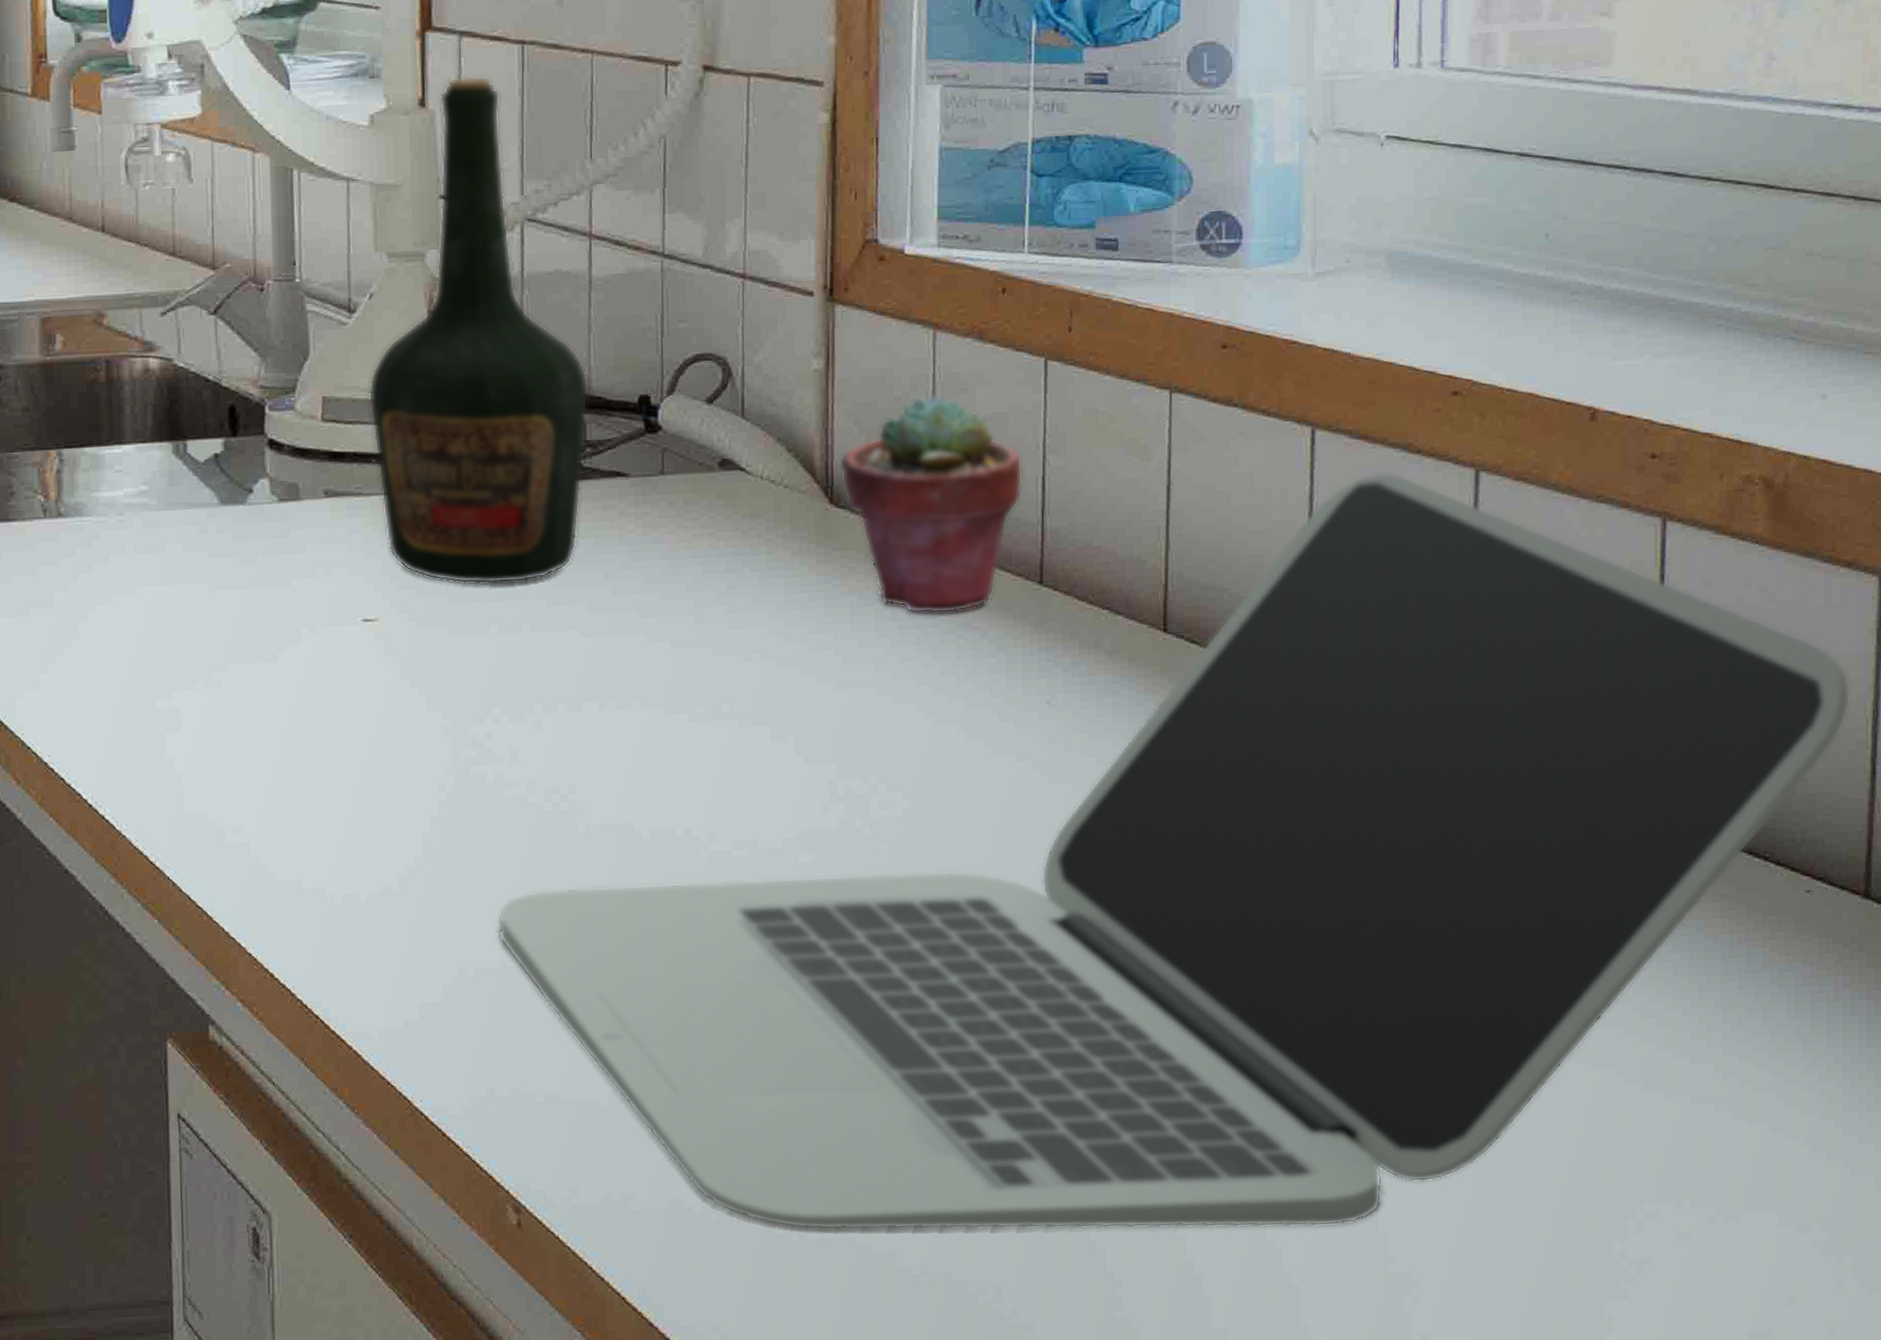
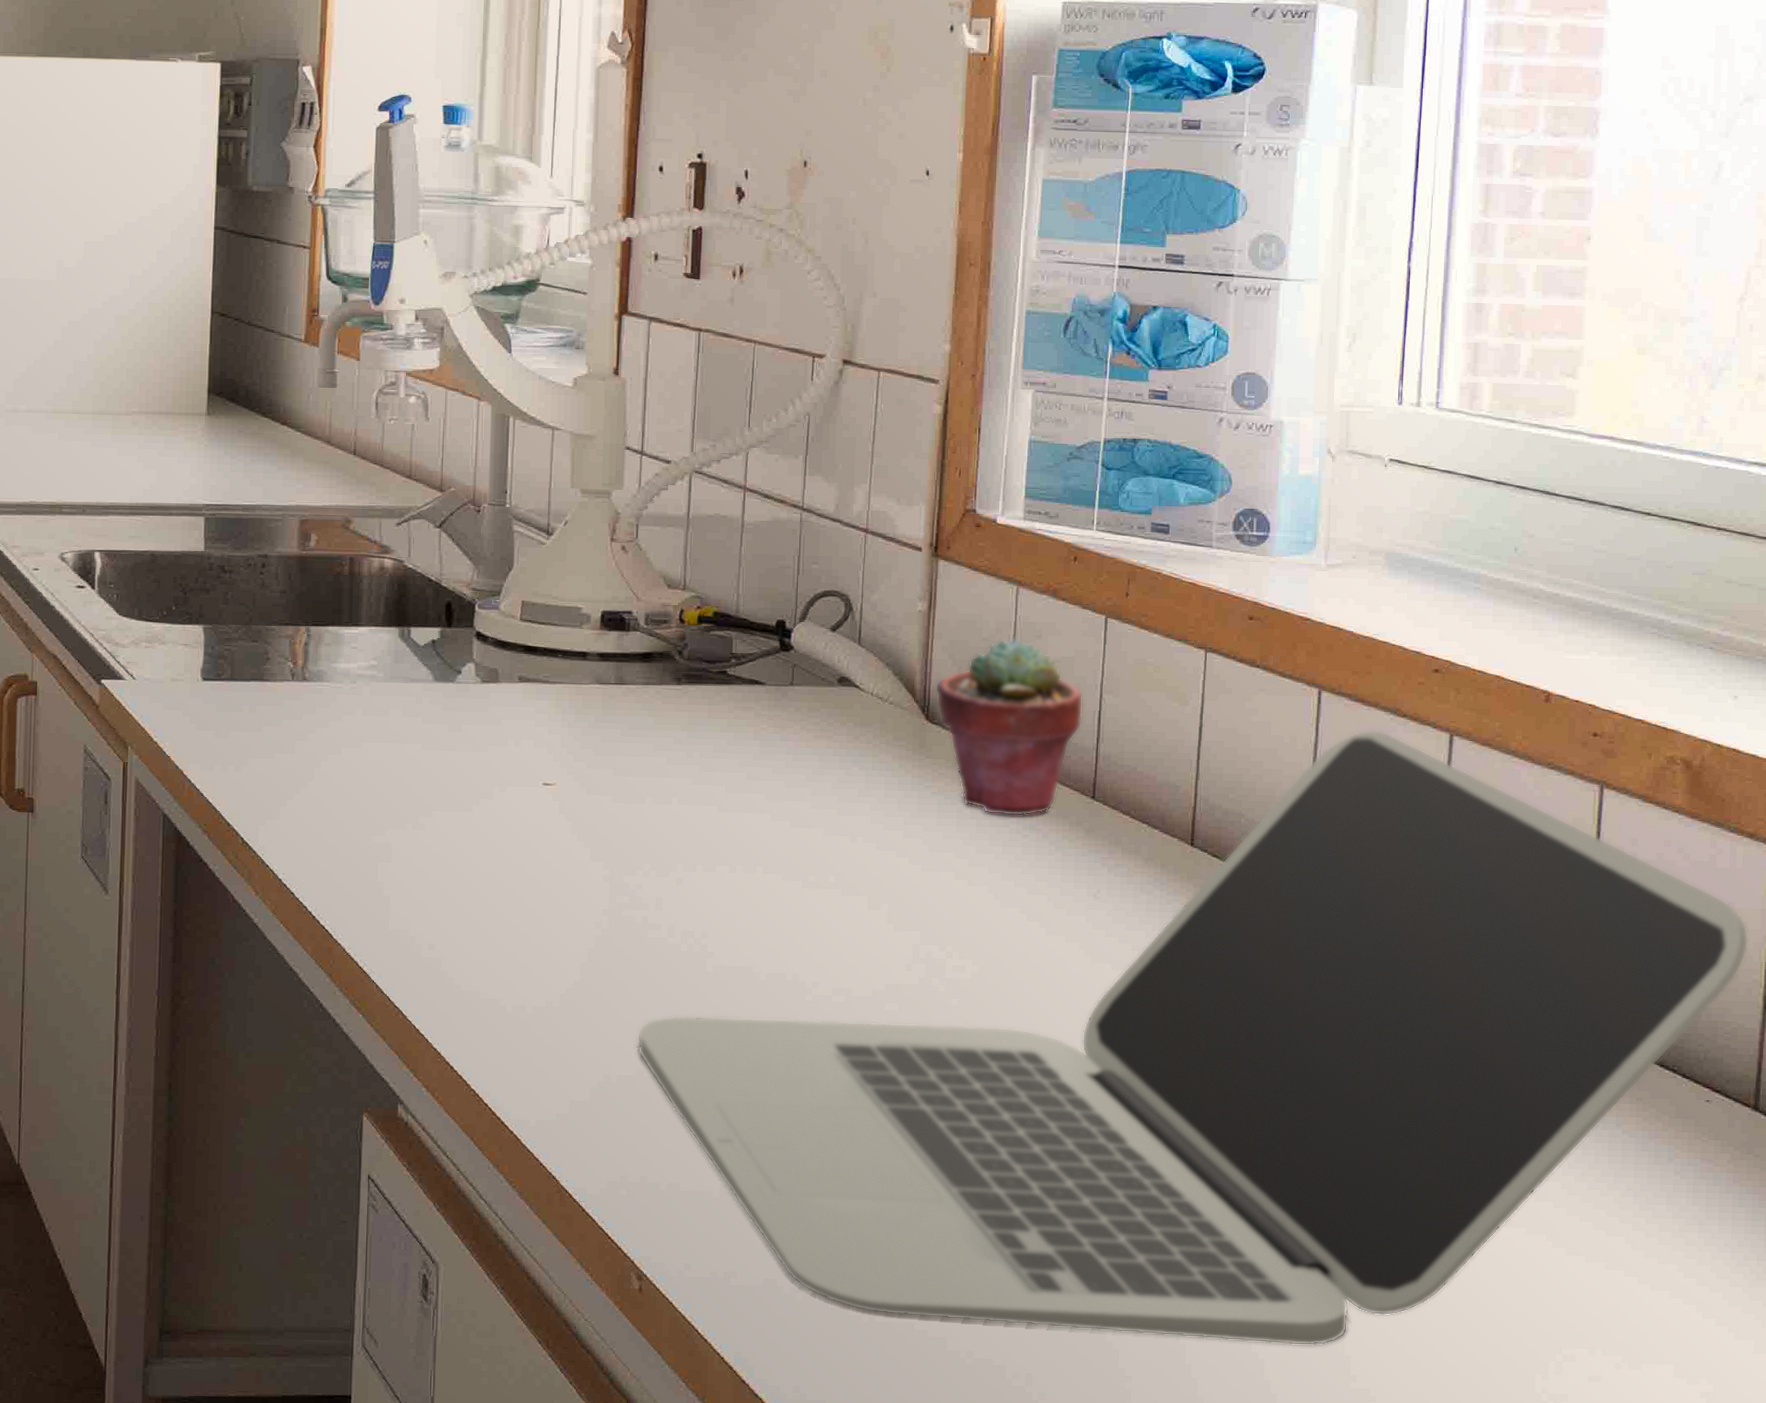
bottle: present [368,75,589,585] -> none [558,353,737,764]

